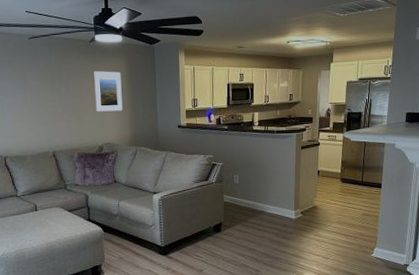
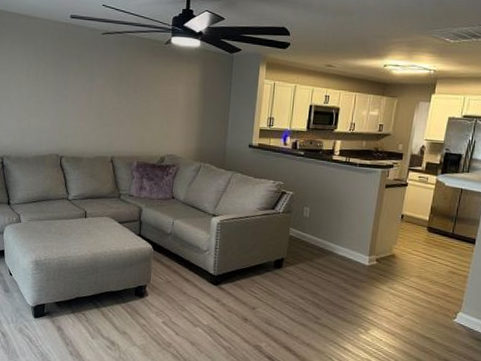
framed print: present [94,71,123,112] -> none [162,76,194,122]

